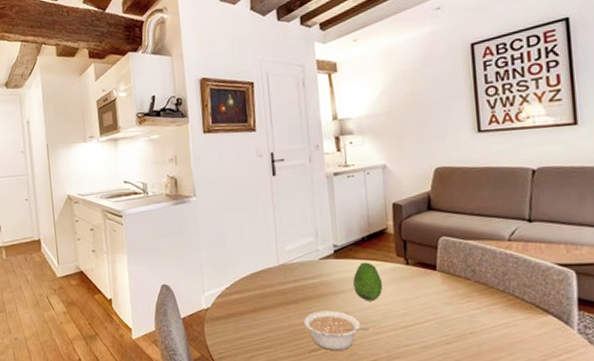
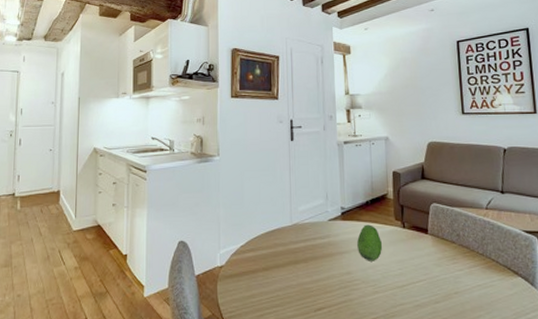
legume: present [303,310,371,351] -> none [311,270,371,310]

